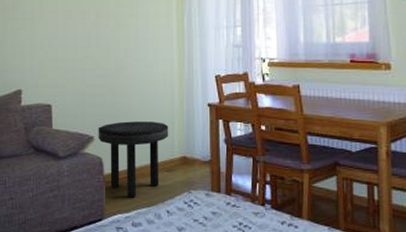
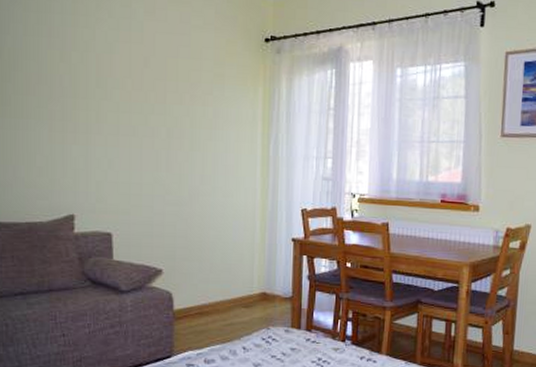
side table: present [98,121,169,198] -> none [167,254,249,334]

